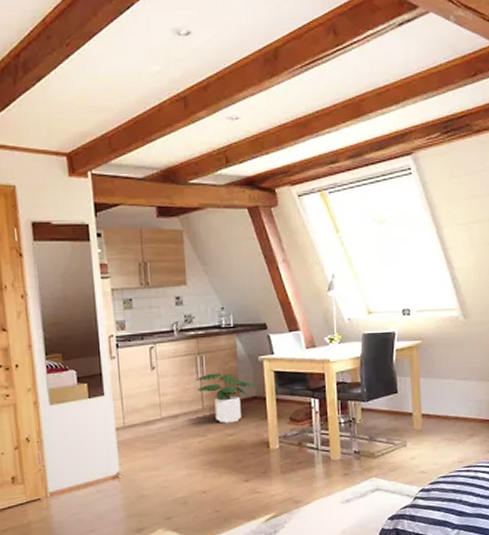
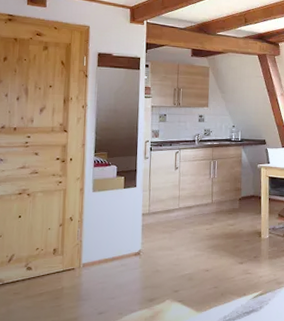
potted plant: present [196,373,255,424] -> none [209,175,254,216]

